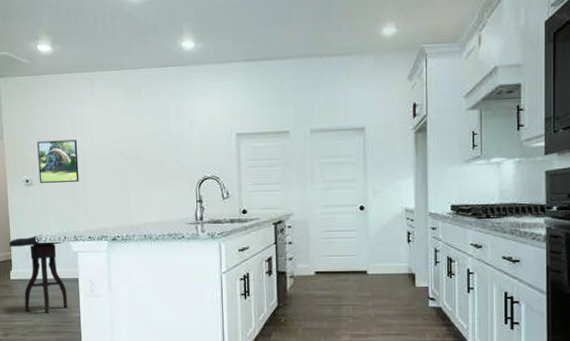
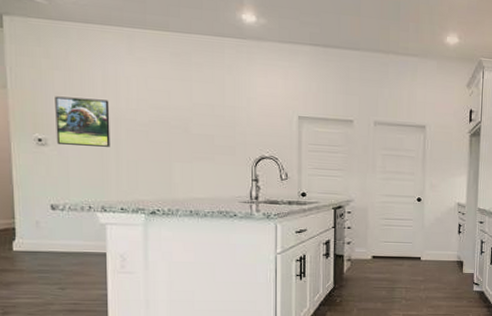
stool: present [9,235,68,313] -> none [13,202,92,290]

